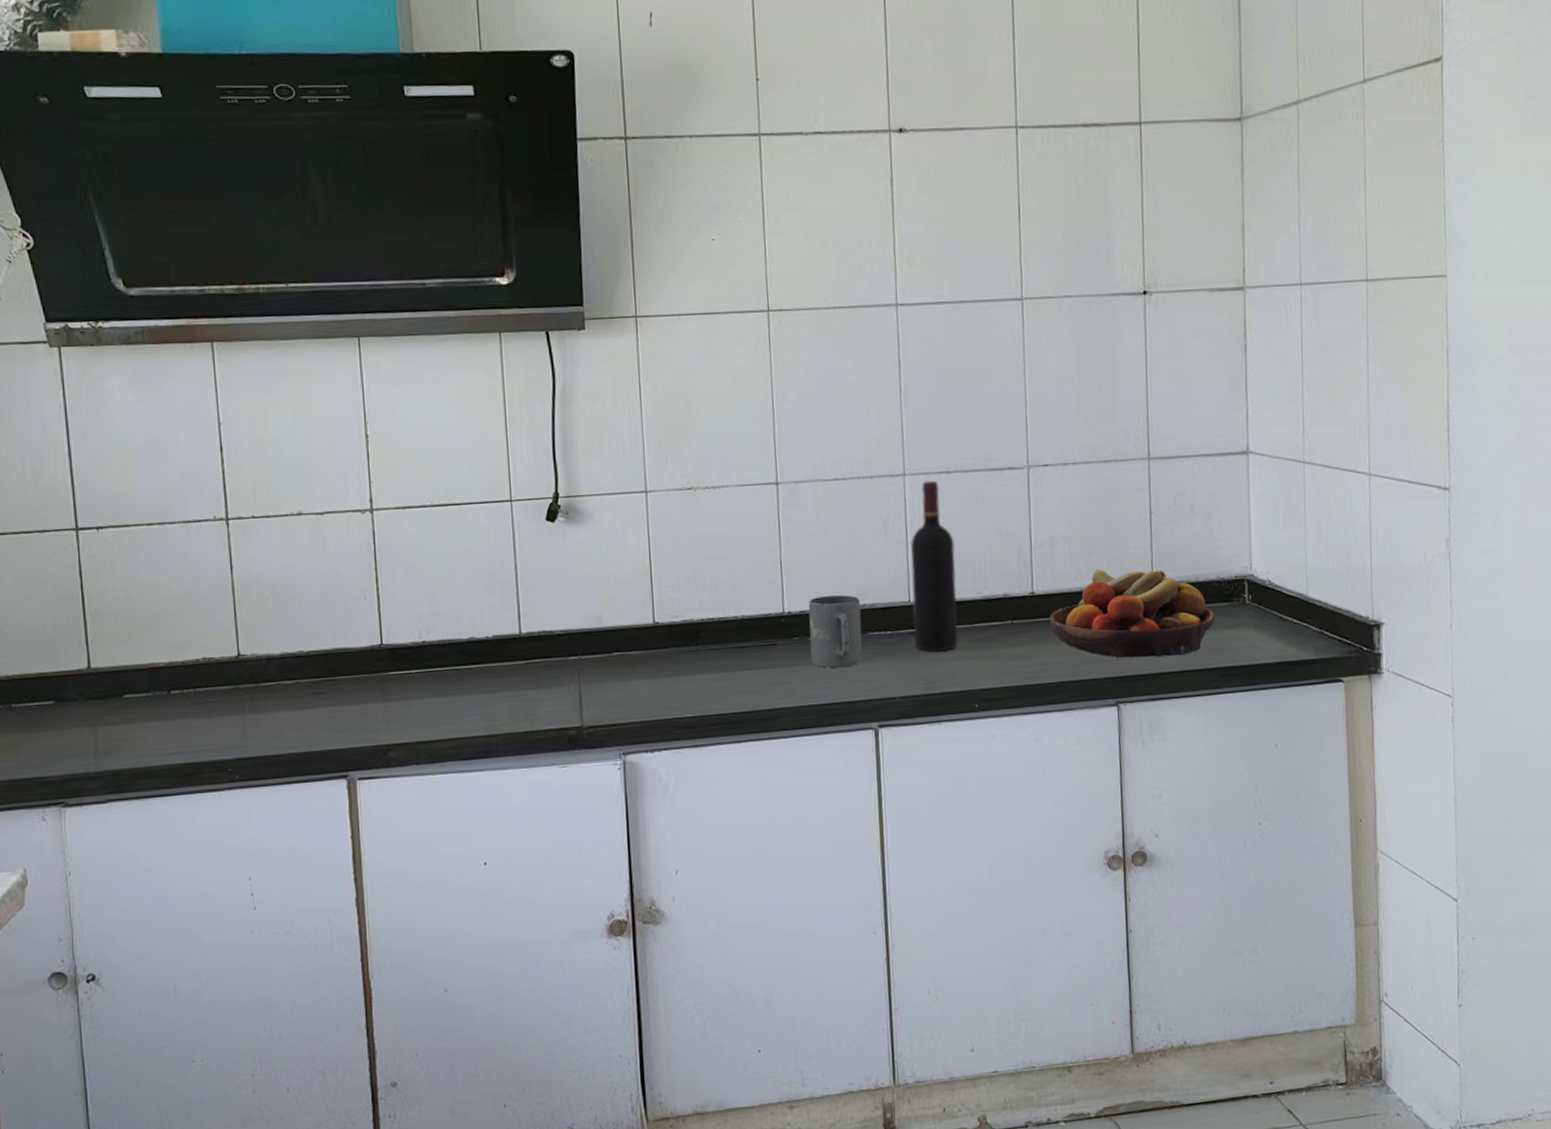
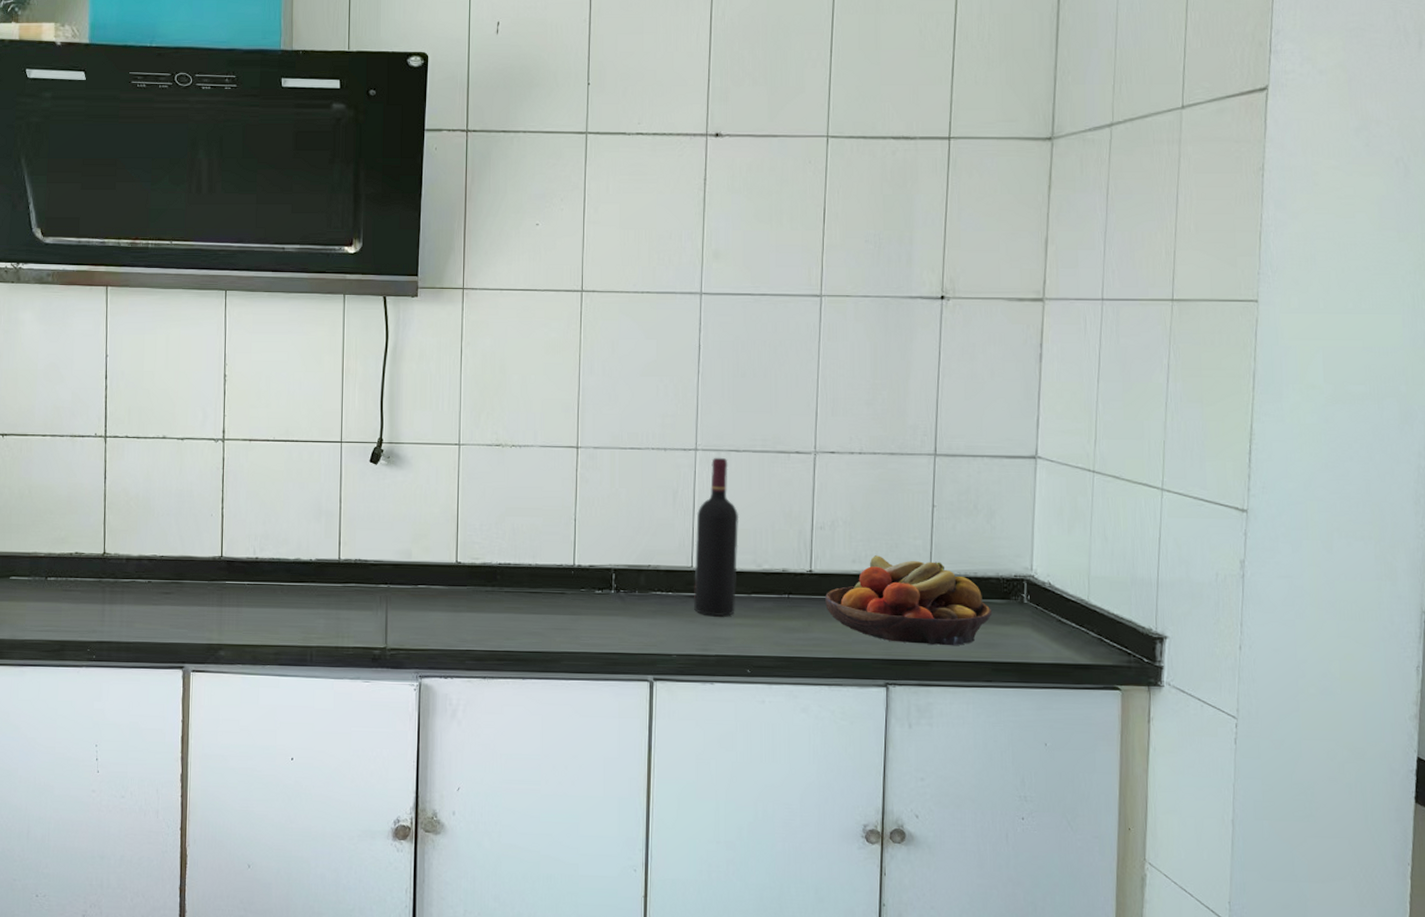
mug: present [808,595,863,668] -> none [596,553,646,622]

